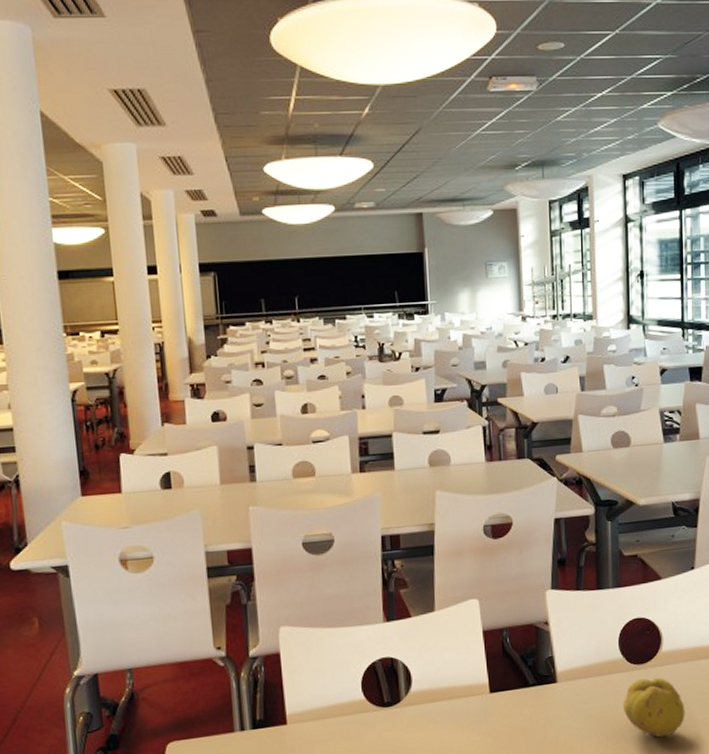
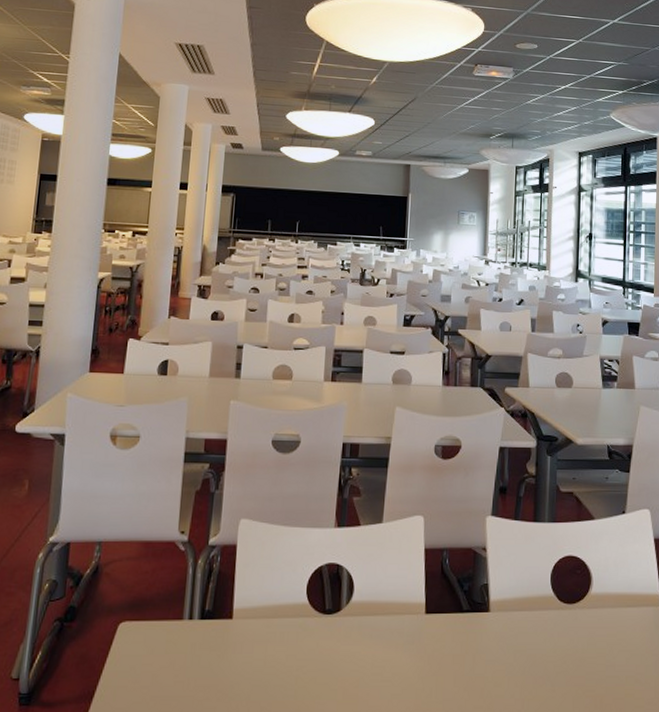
fruit: present [622,677,685,738] -> none [550,620,611,685]

